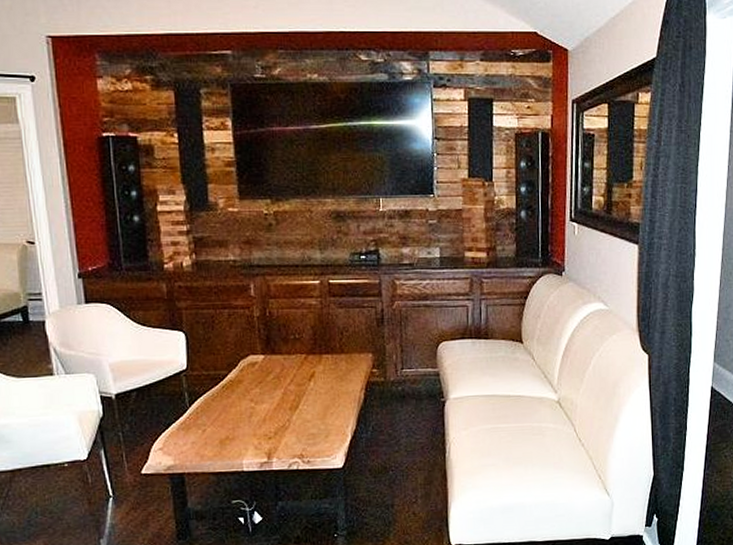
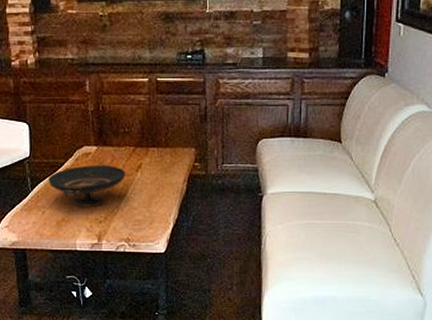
decorative bowl: none [208,373,297,422] -> present [48,163,126,207]

